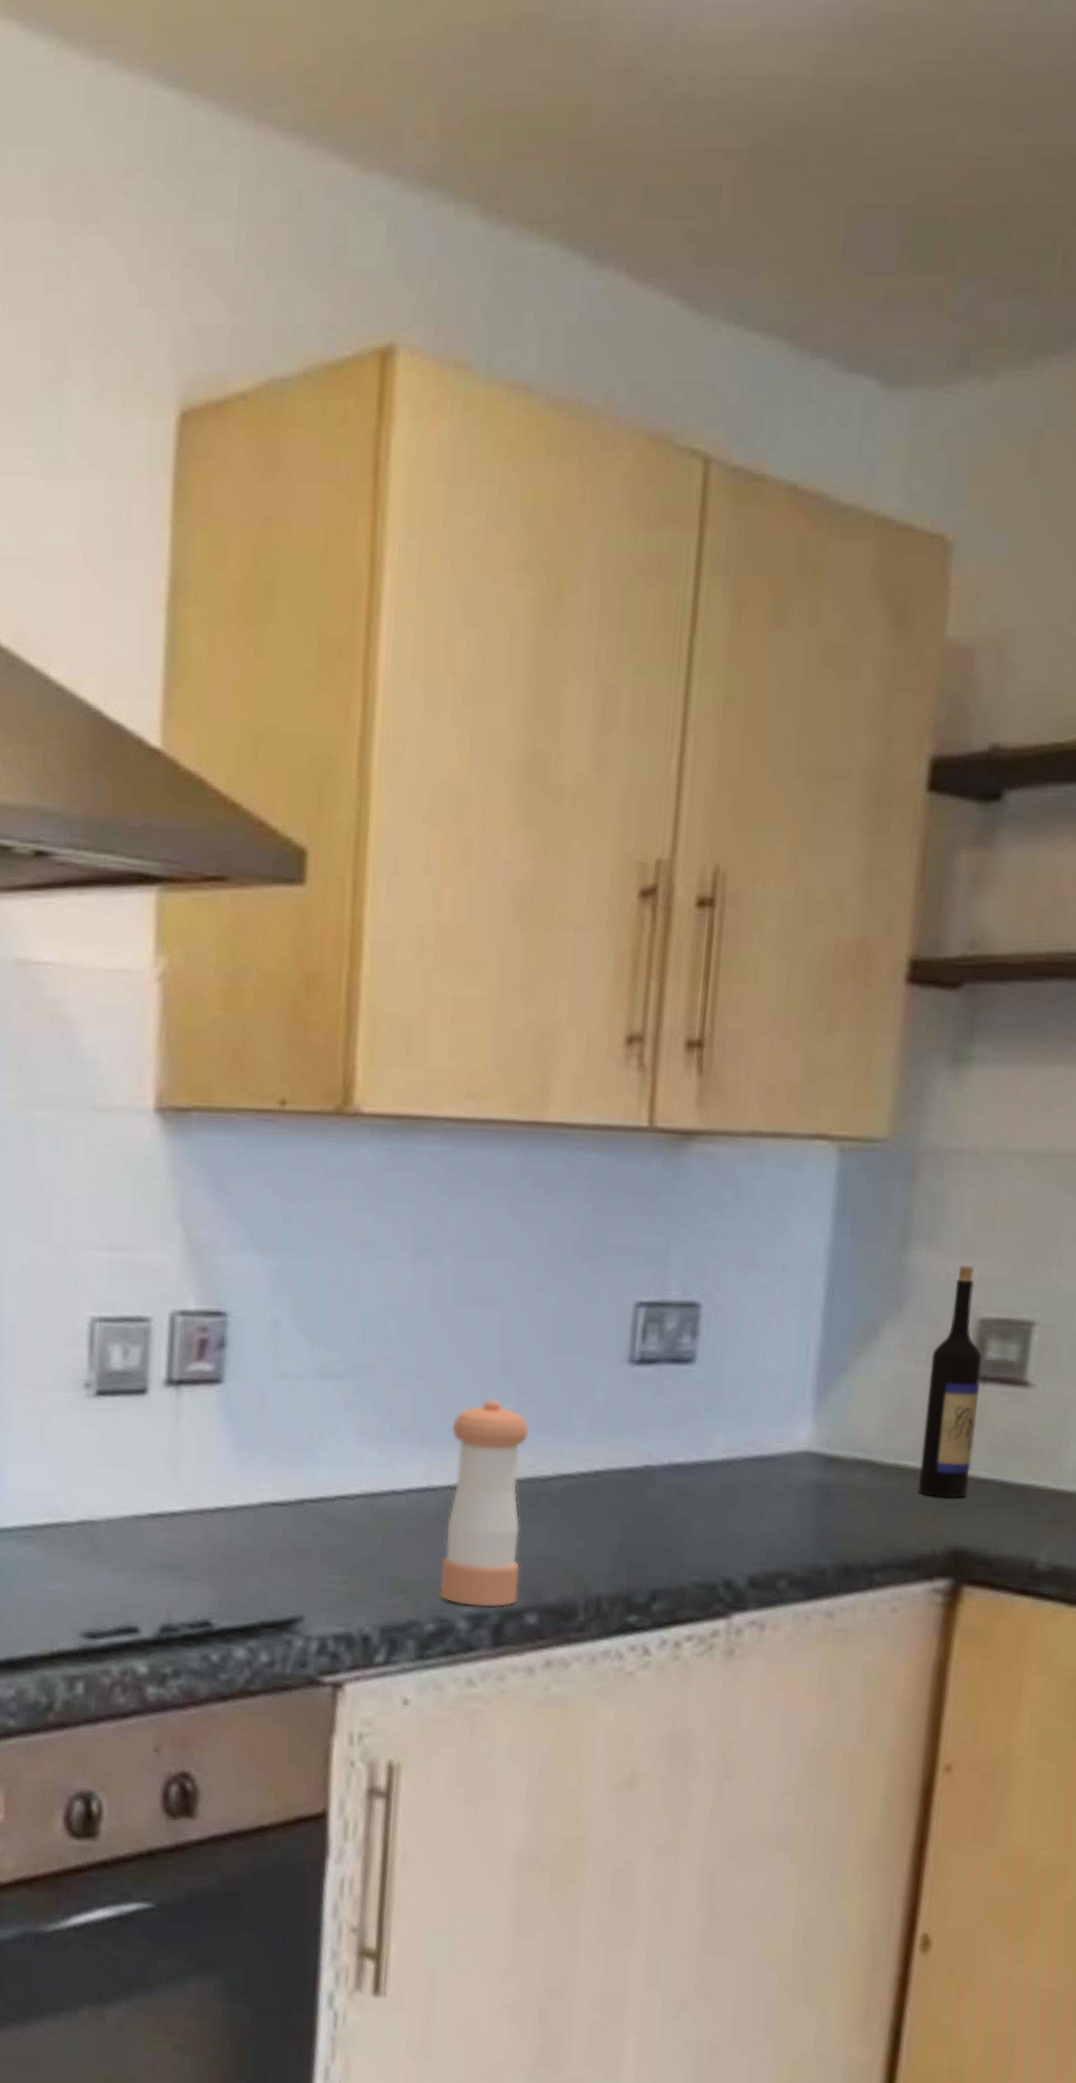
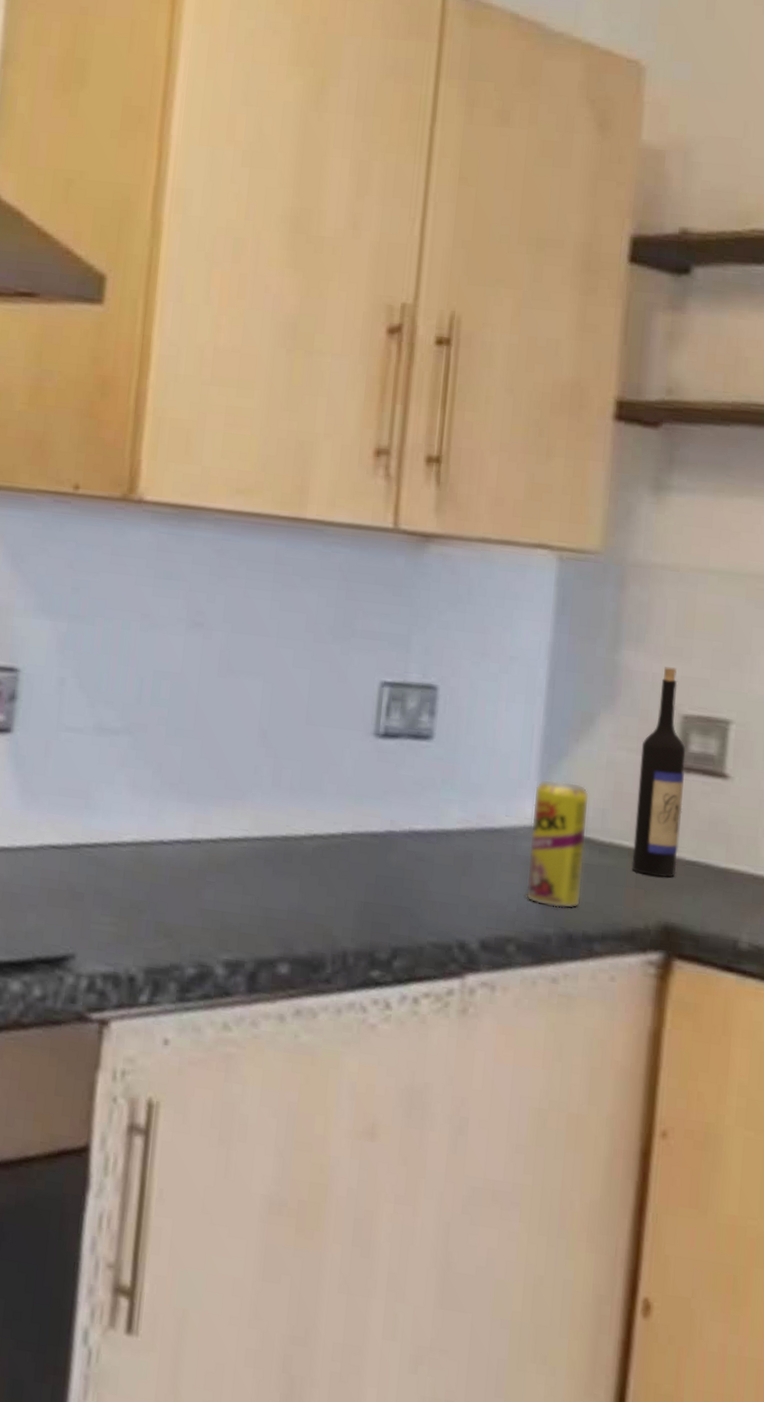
pepper shaker: present [438,1399,529,1608] -> none [199,761,285,957]
beverage can: none [798,1399,872,1538] -> present [525,779,590,909]

